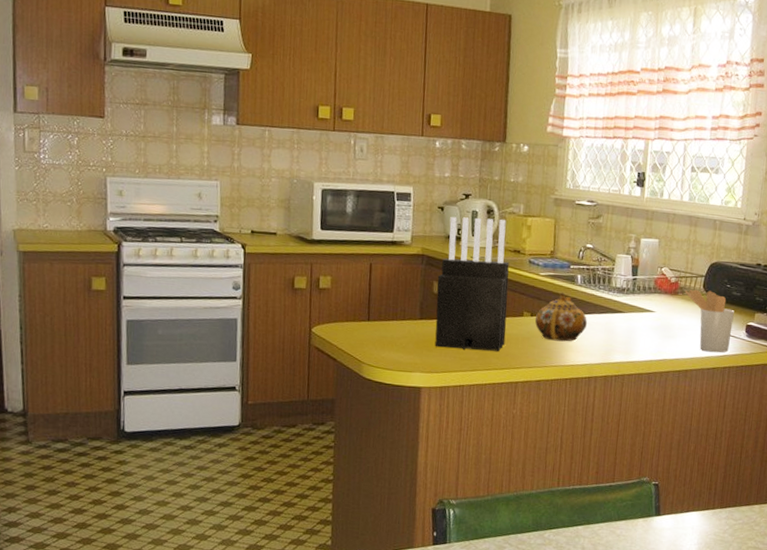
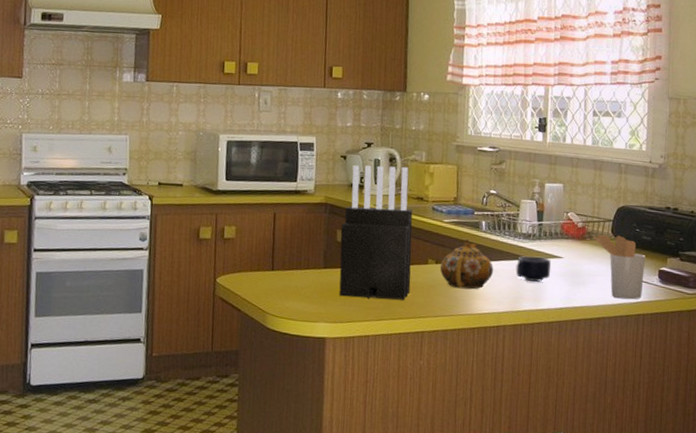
mug: none [608,310,644,336] -> present [515,256,551,283]

